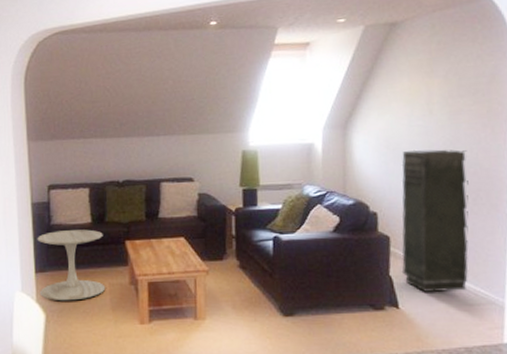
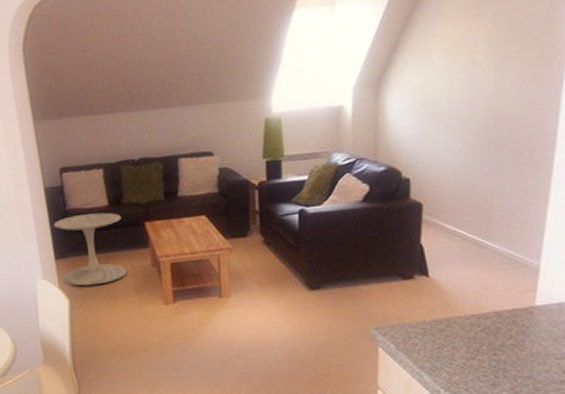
storage cabinet: present [401,149,469,293] -> none [433,104,512,259]

